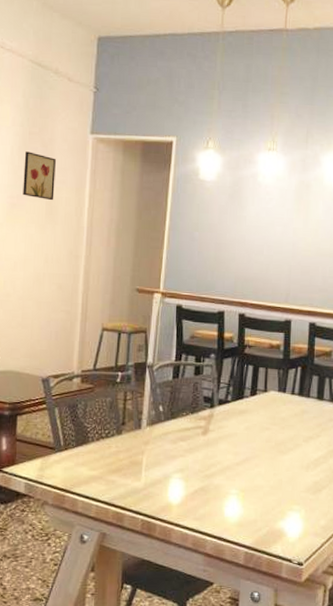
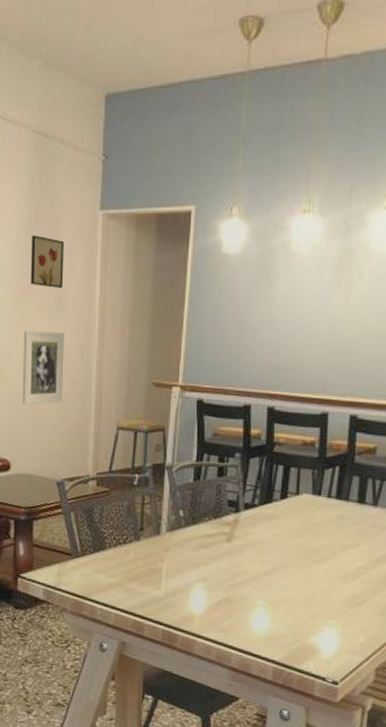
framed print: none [10,236,54,305] -> present [22,330,64,404]

